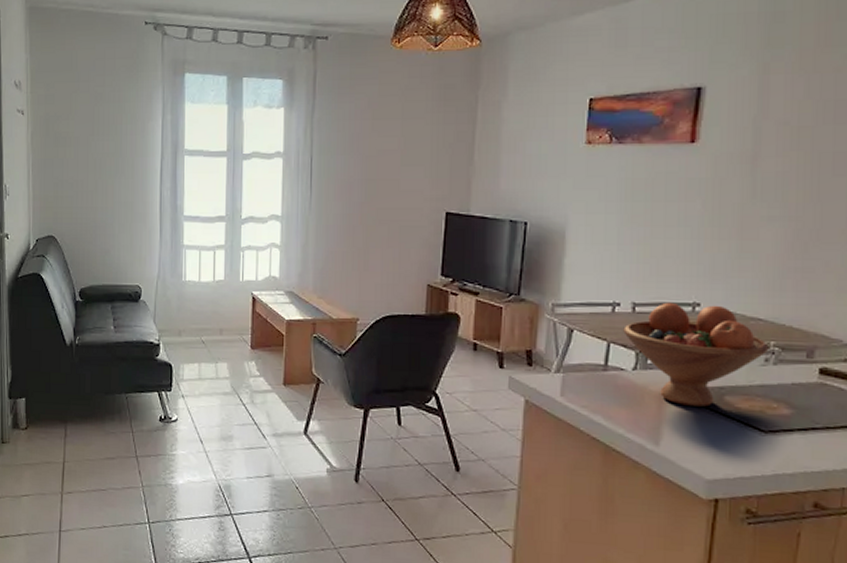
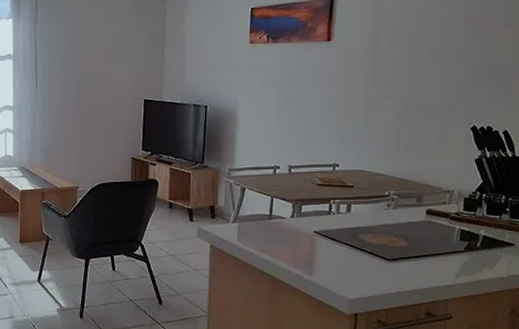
fruit bowl: present [623,302,769,407] -> none [283,164,390,243]

